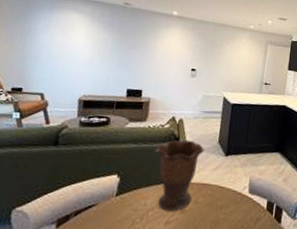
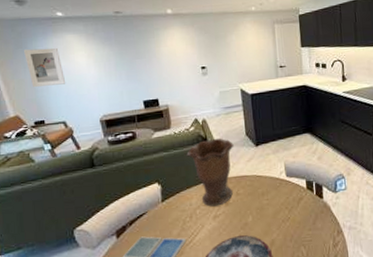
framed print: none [22,18,60,58] -> present [24,47,66,87]

